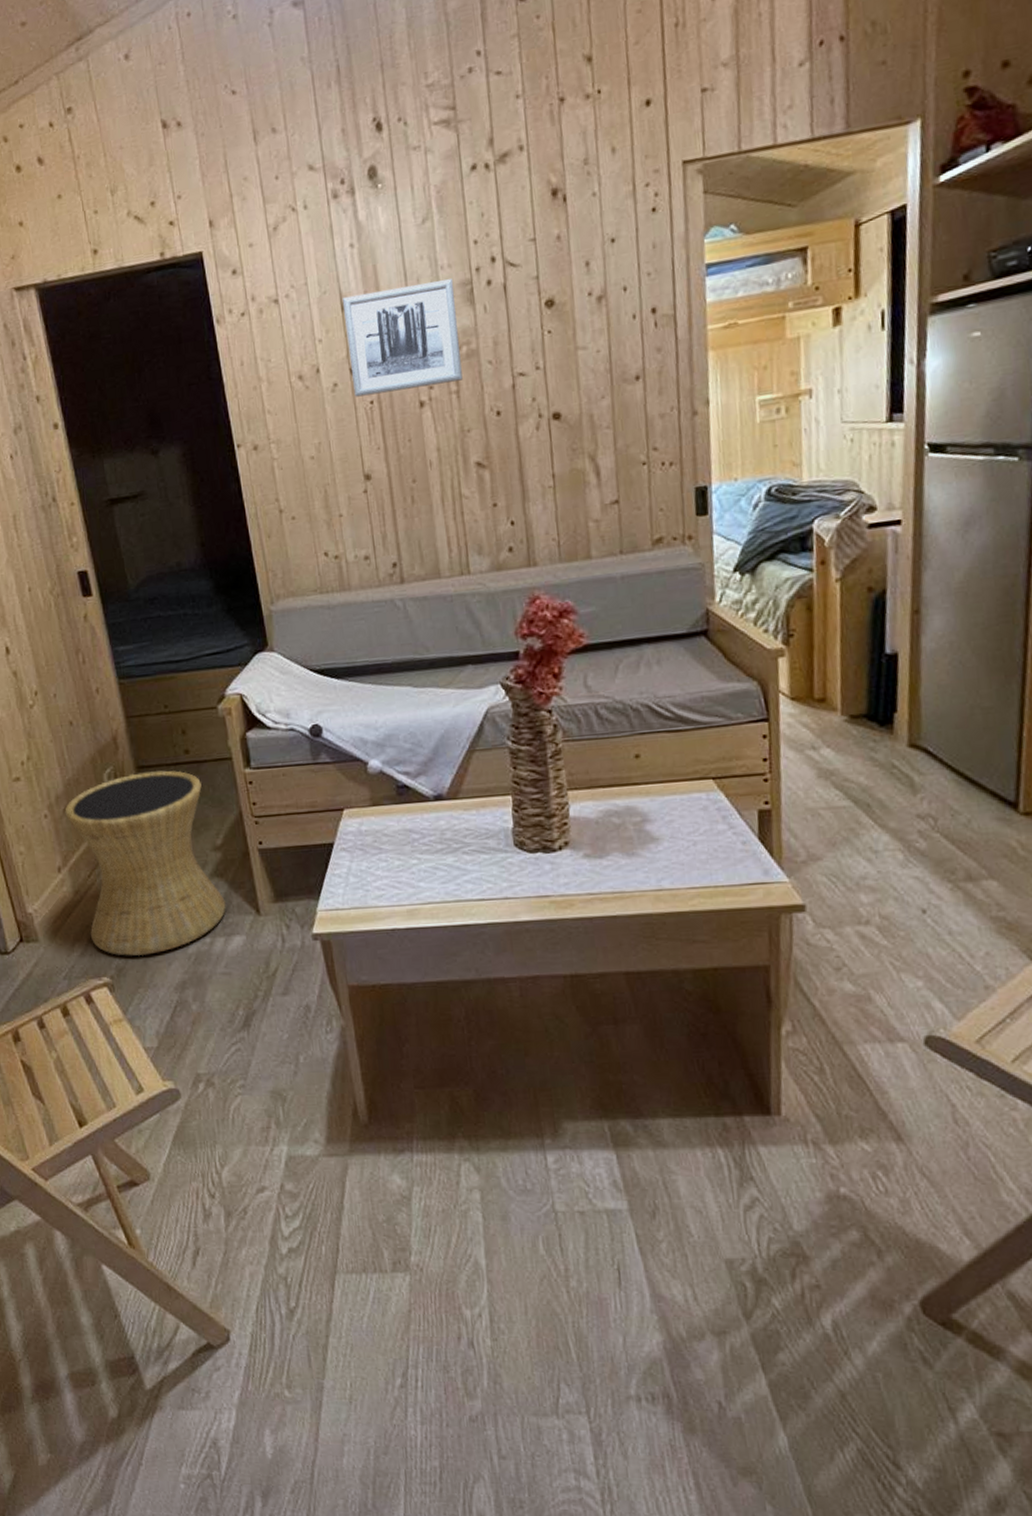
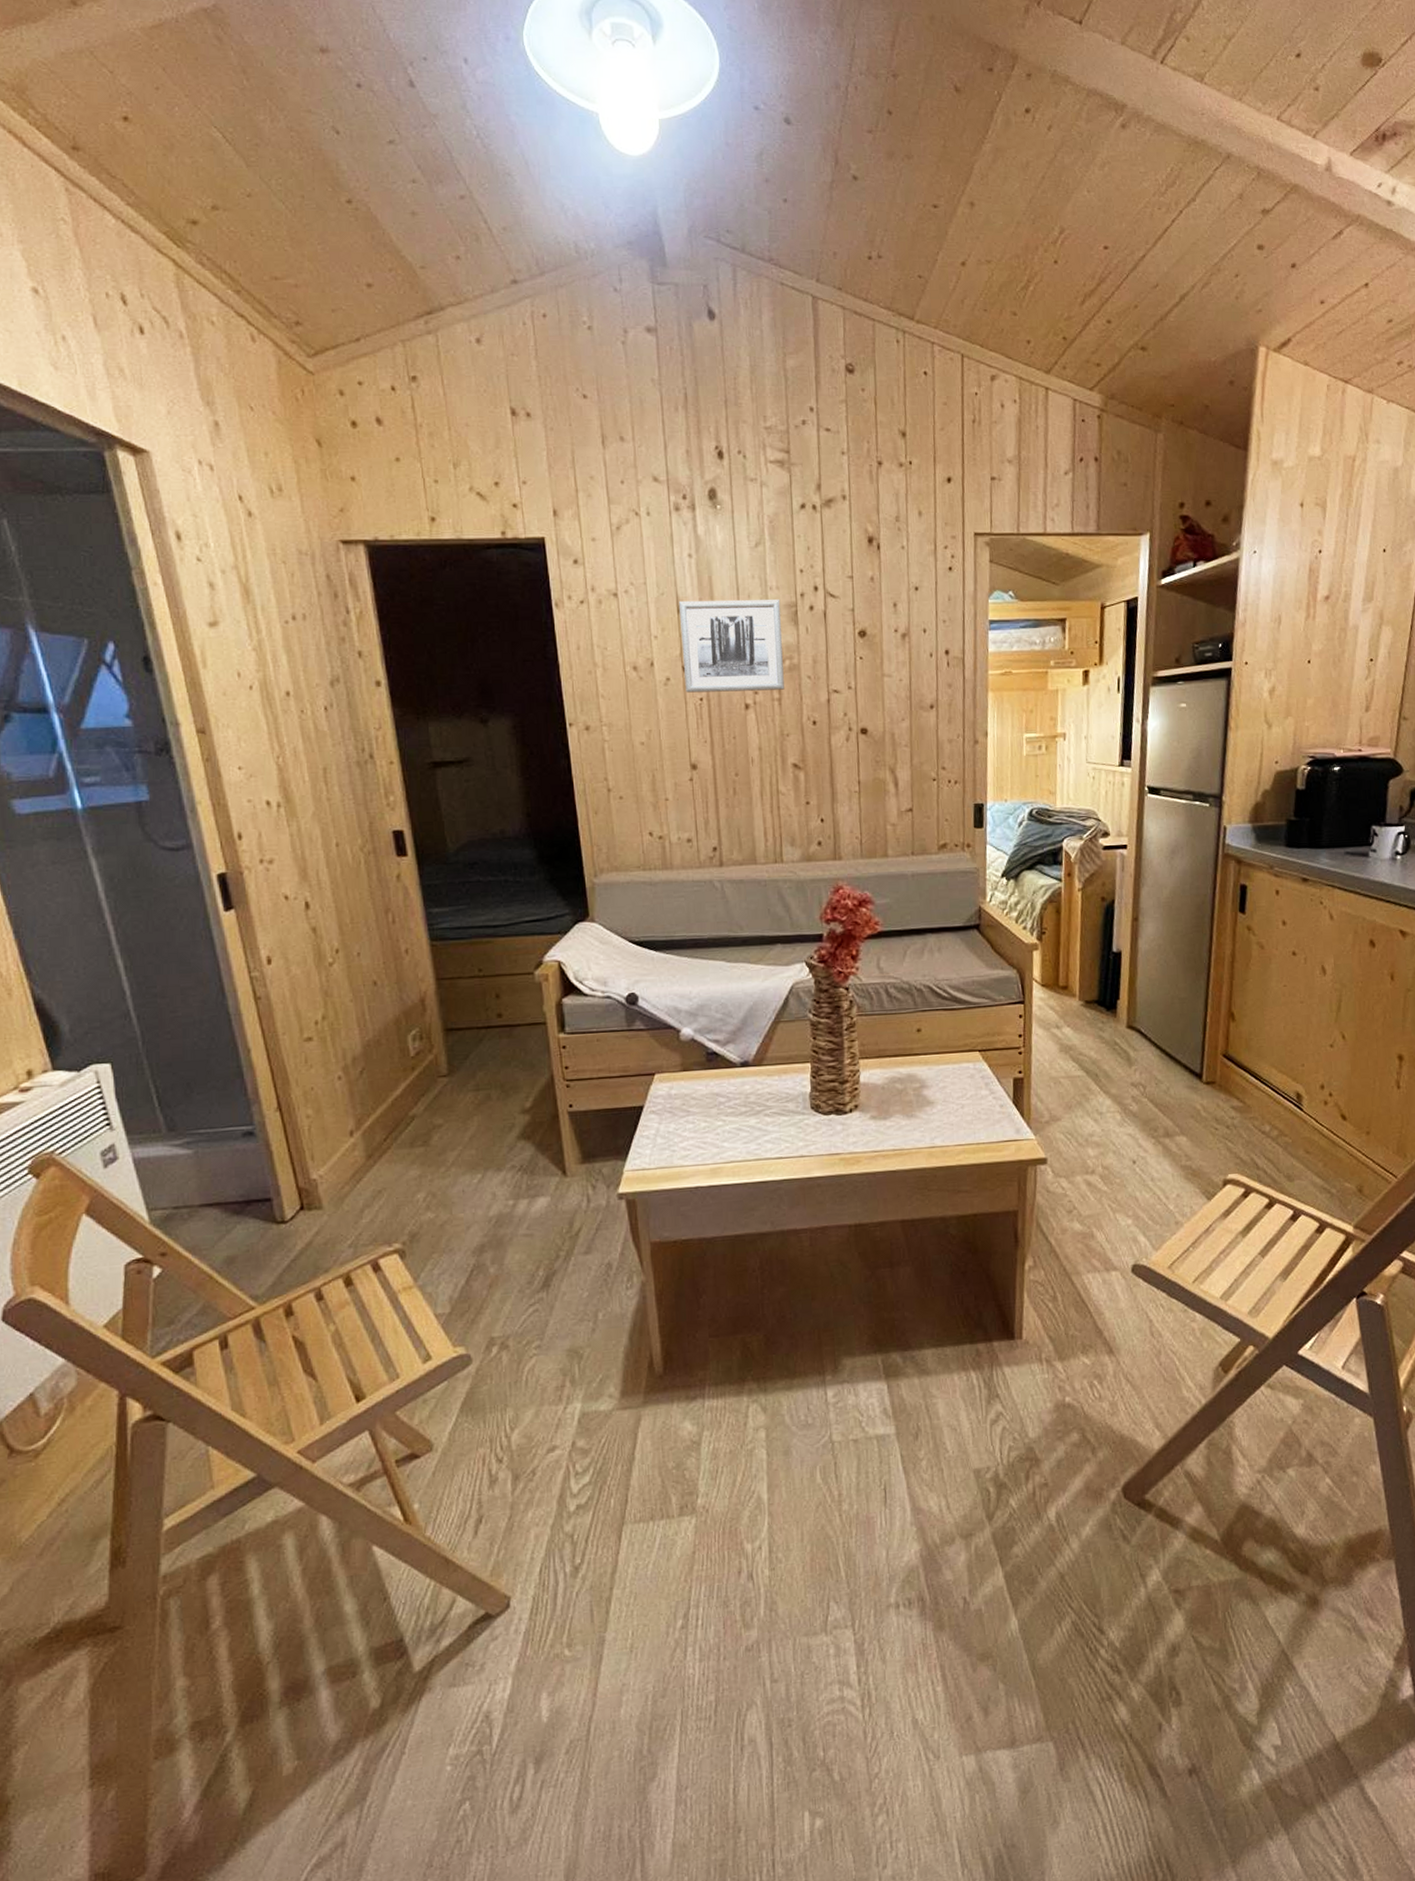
side table: present [65,770,227,957] -> none [362,1033,533,1221]

